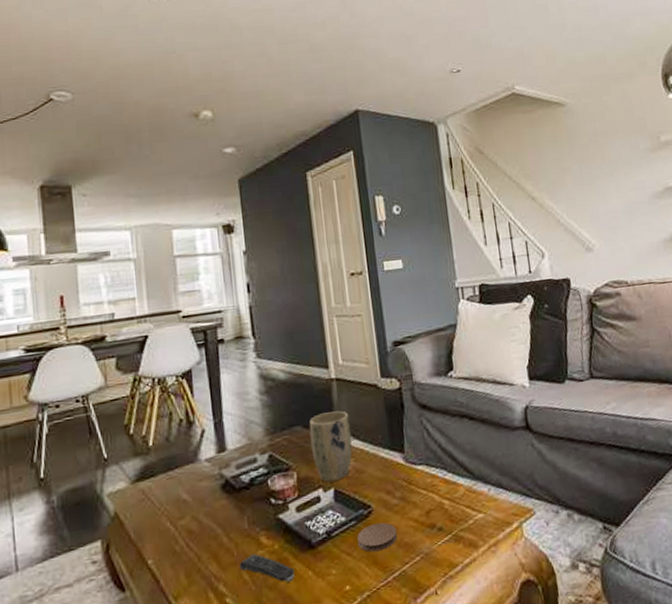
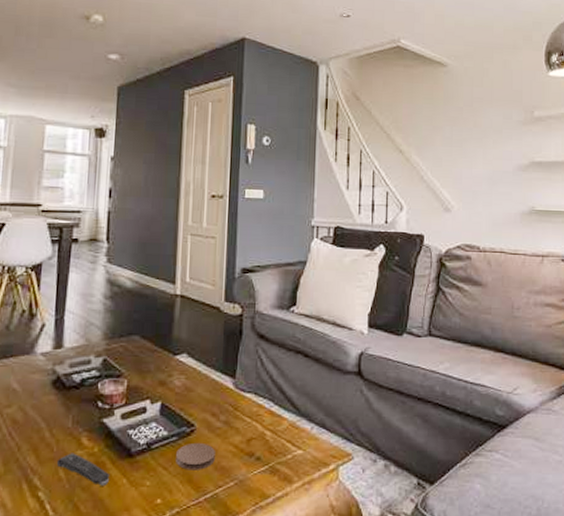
plant pot: present [309,411,353,482] -> none [145,327,187,395]

